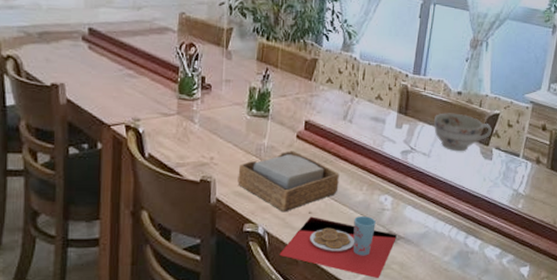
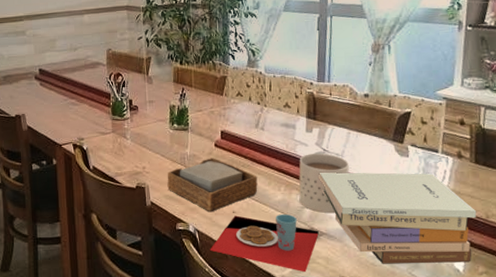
mug: none [380,152,435,216] -> present [298,153,349,213]
books: none [403,171,546,270] -> present [319,172,477,264]
teacup: present [434,113,493,151] -> none [344,114,406,150]

